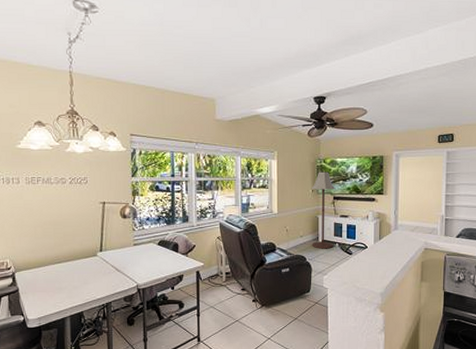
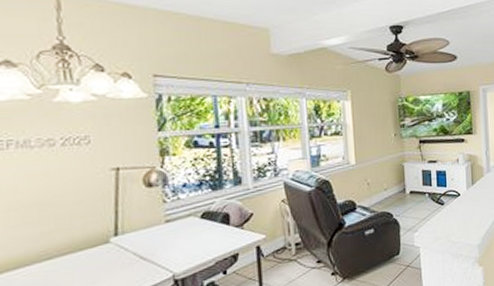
floor lamp: present [311,172,336,249] -> none [393,111,424,202]

